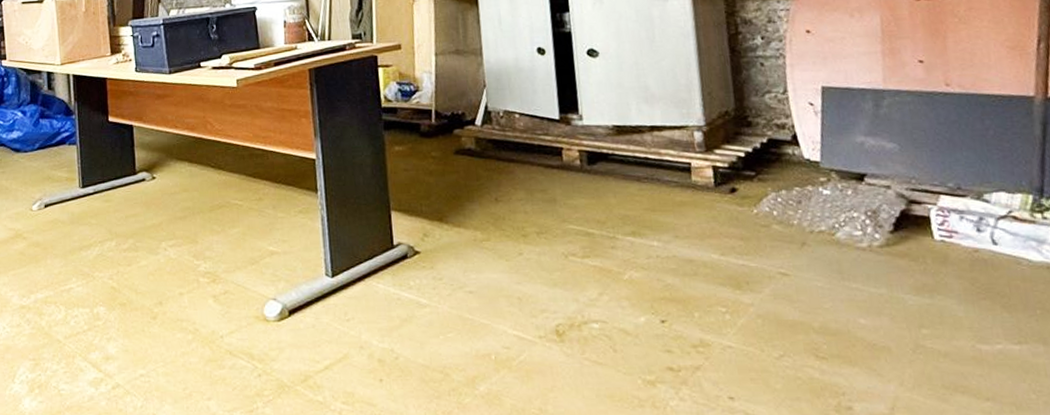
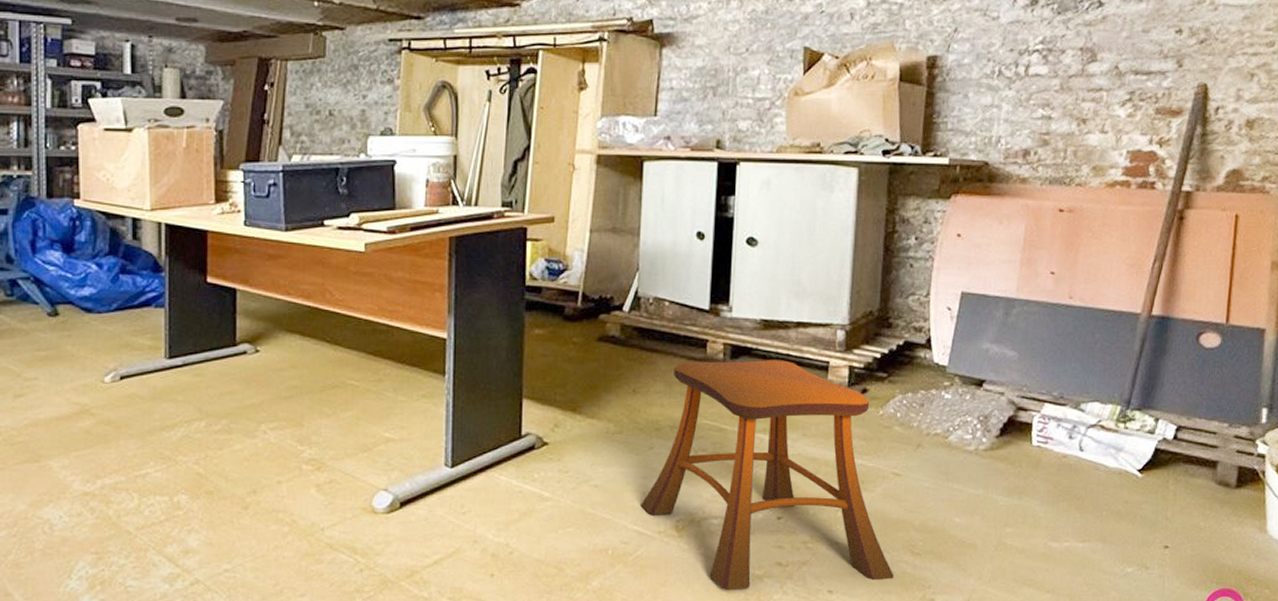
stool: none [517,163,801,397] -> present [640,360,894,591]

